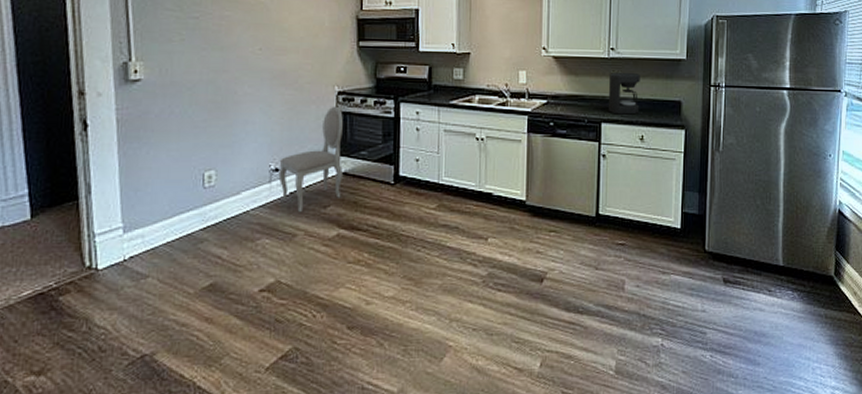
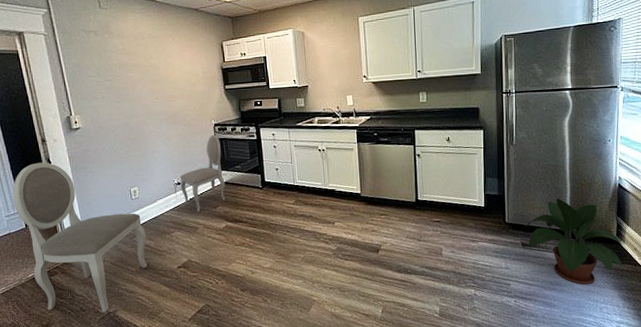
dining chair: none [17,124,218,355] -> present [12,162,148,312]
coffee maker: present [608,72,640,115] -> none [418,88,445,123]
potted plant: none [729,224,848,337] -> present [525,199,629,285]

